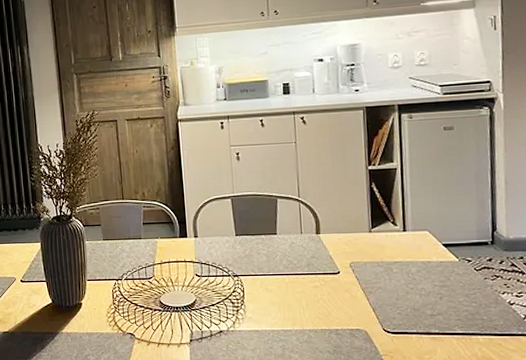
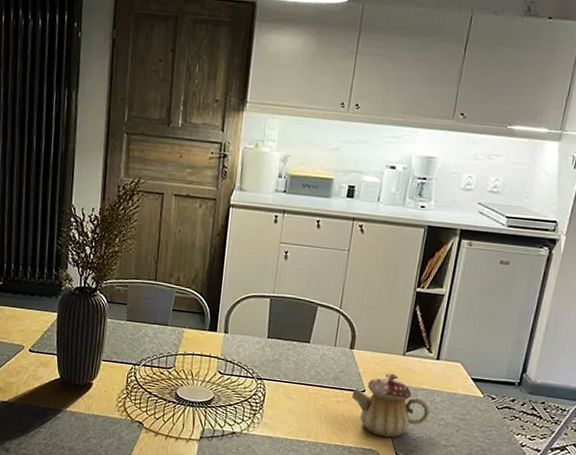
teapot: none [327,251,409,315] -> present [351,373,430,438]

